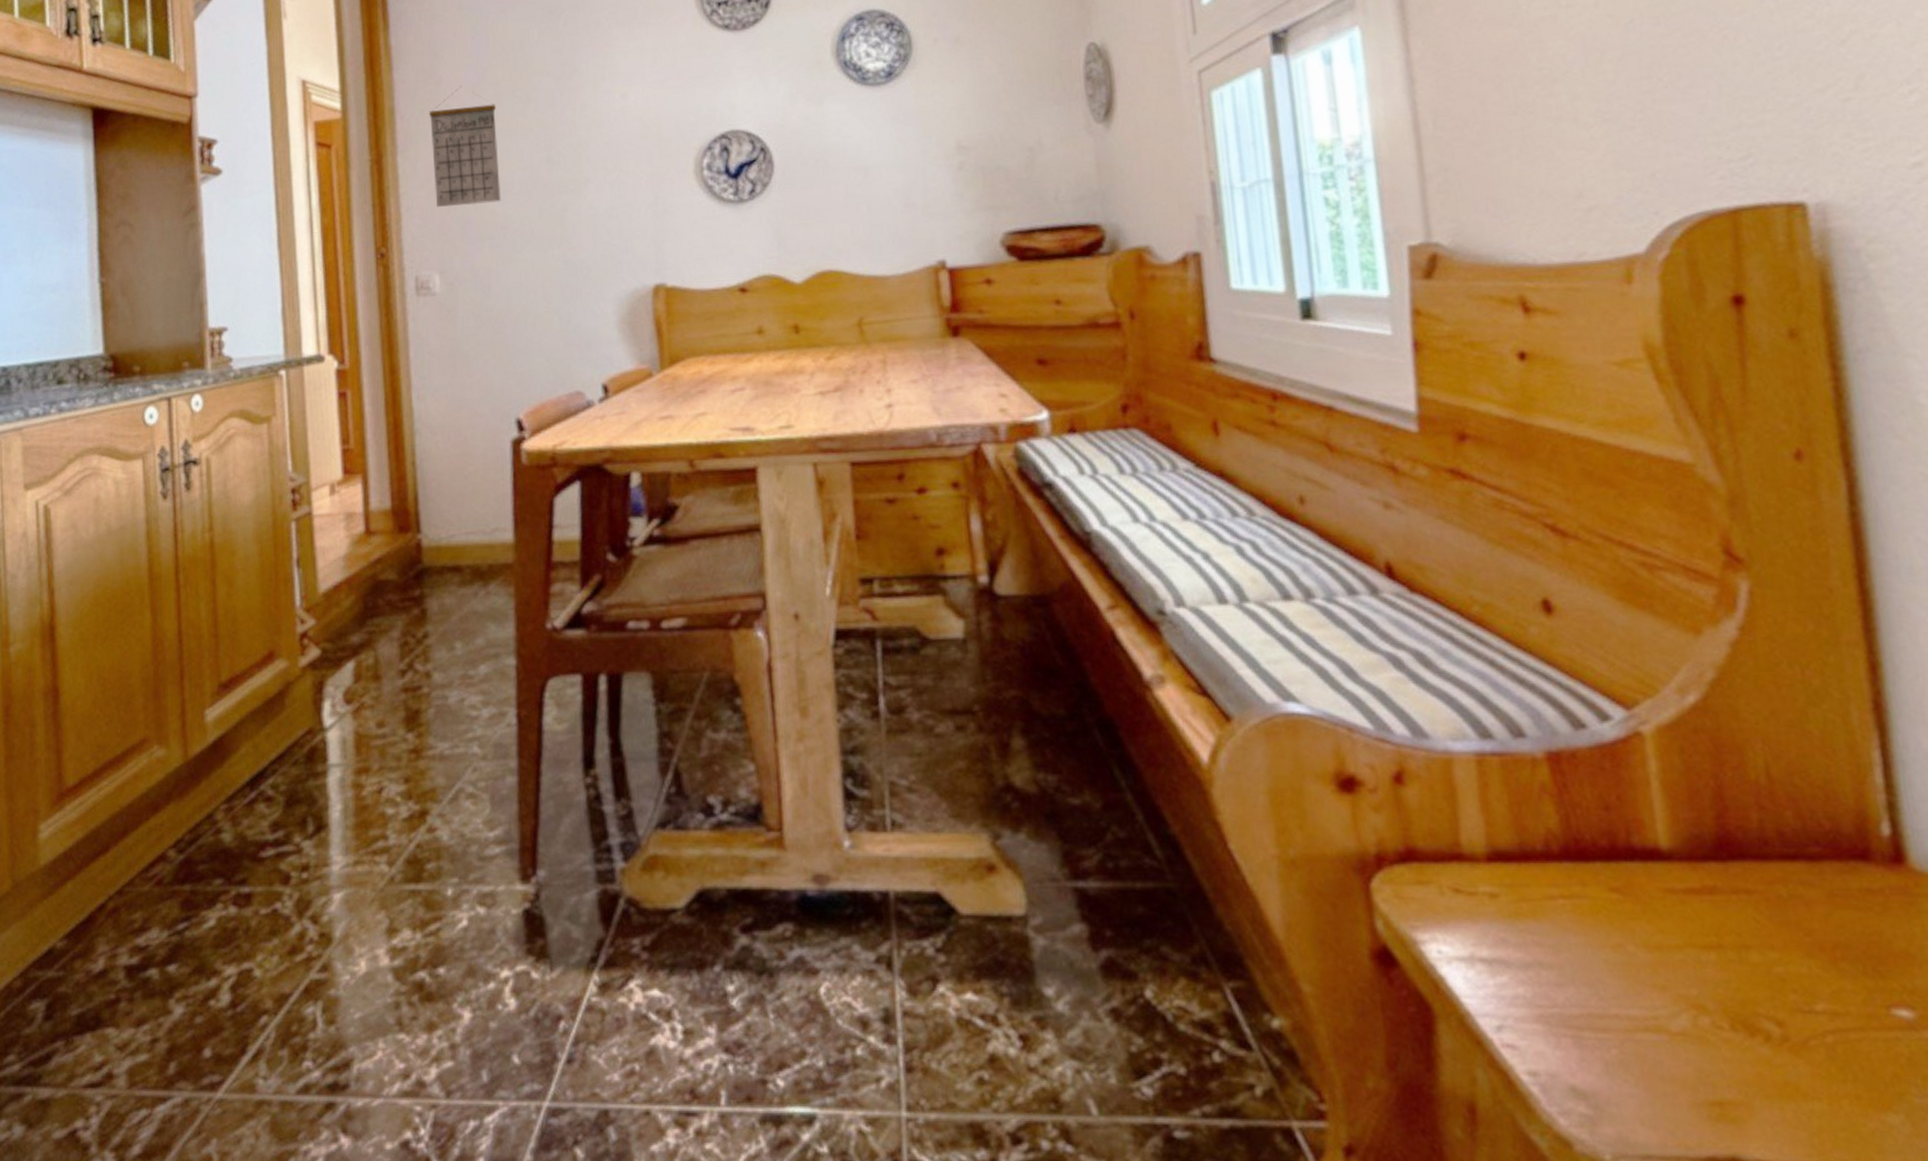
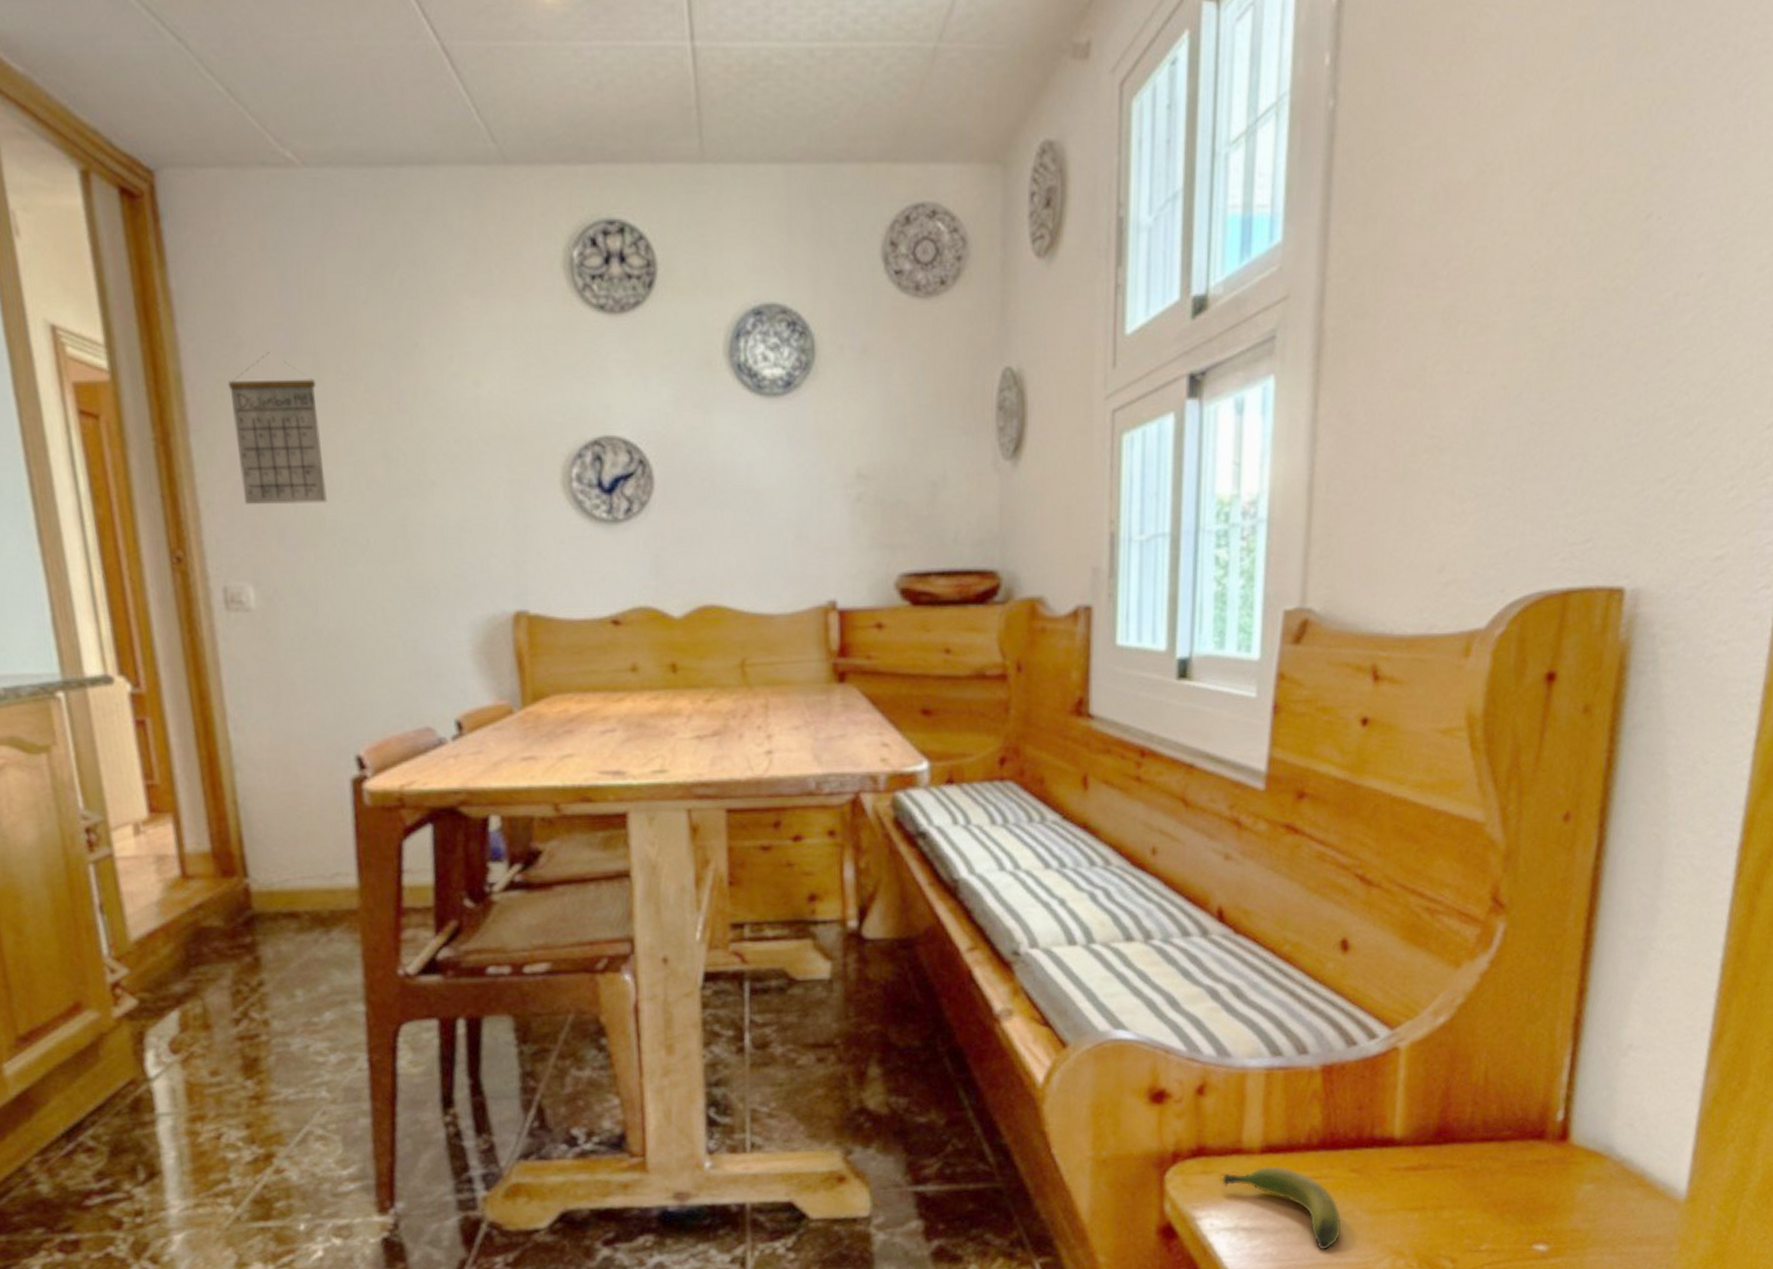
banana: none [1442,878,1613,996] -> present [1222,1166,1342,1250]

